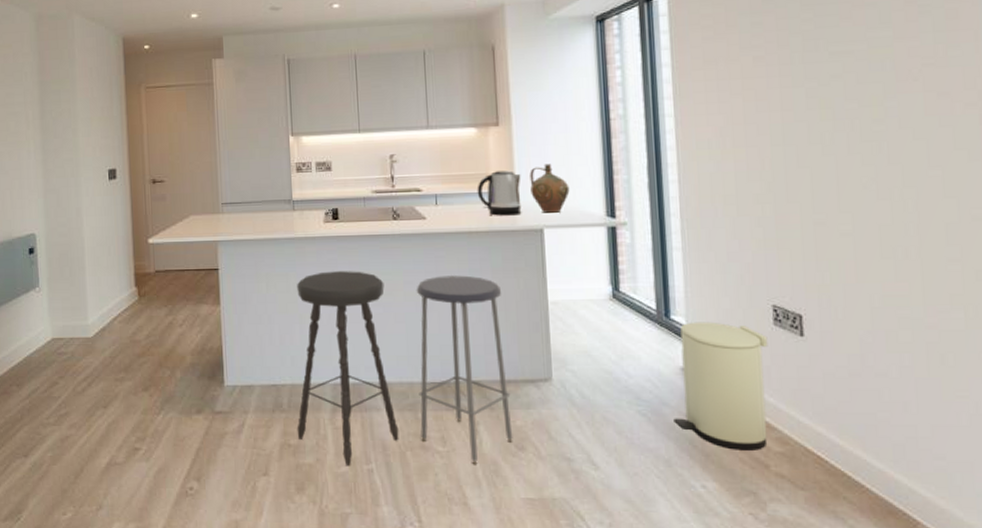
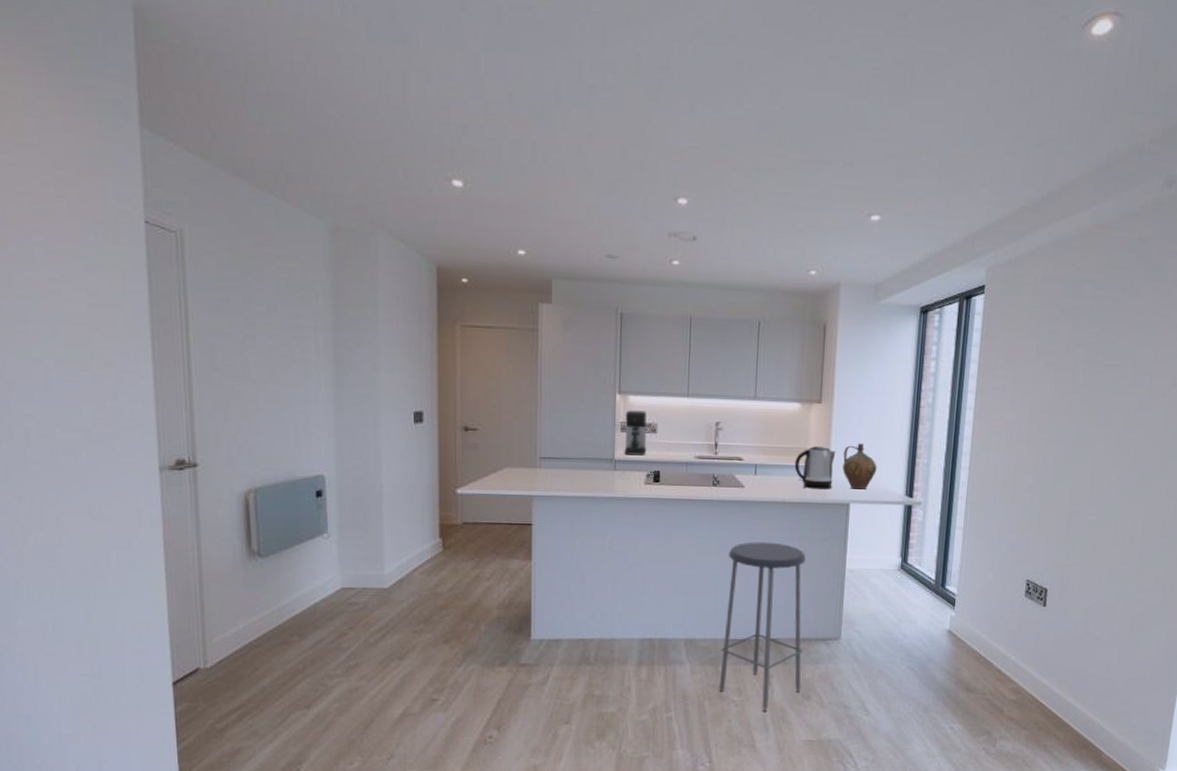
music stool: present [297,271,399,467] -> none [601,532,699,715]
coffee maker: none [299,150,323,195] -> present [624,410,647,456]
pedal bin: present [673,321,768,450] -> none [935,592,1019,699]

